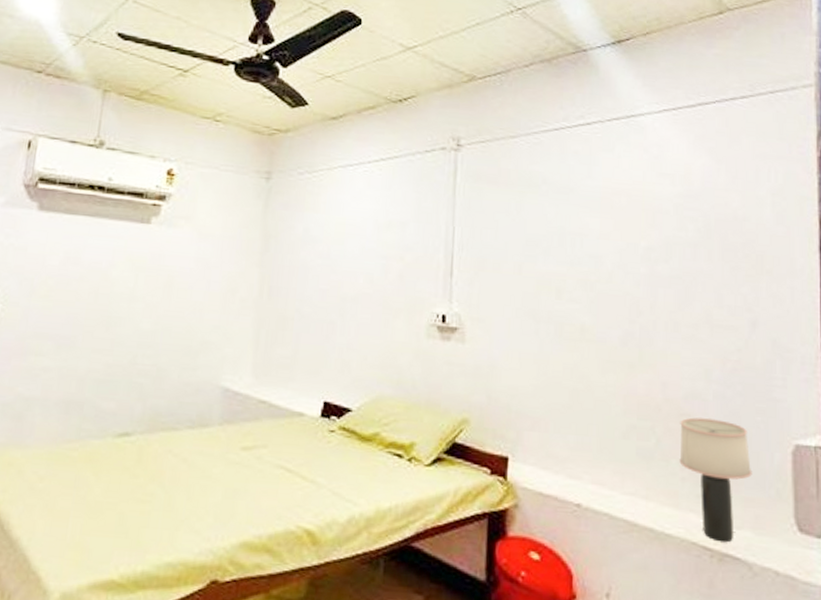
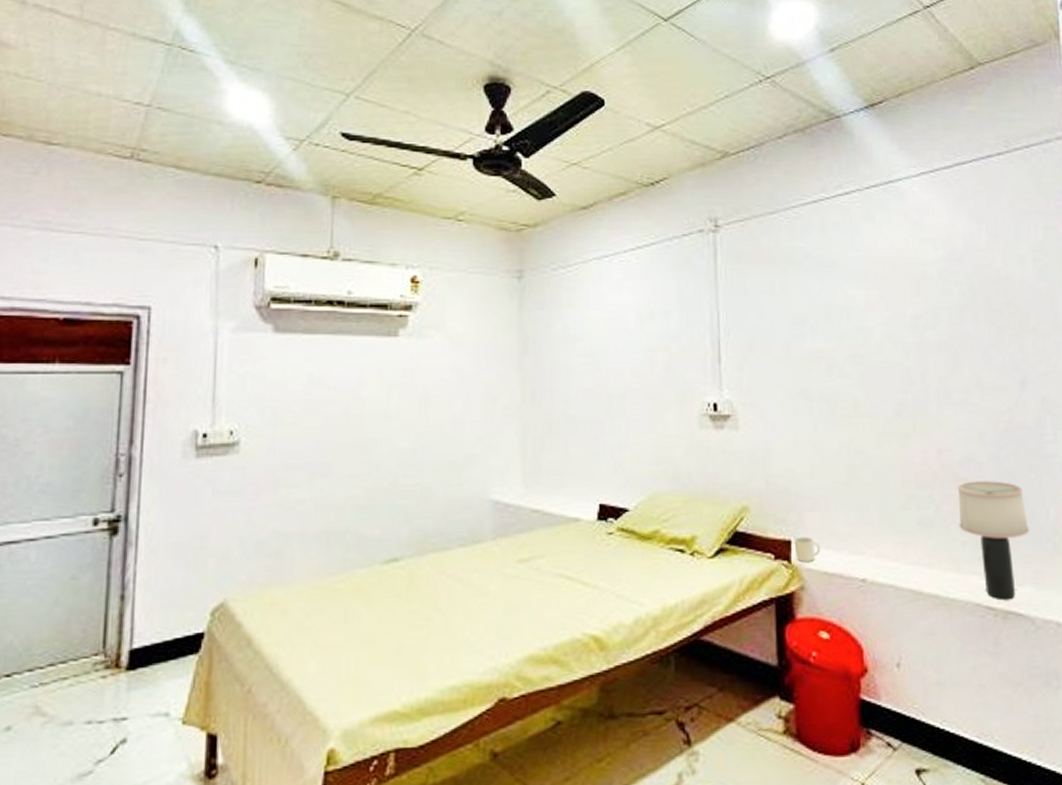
mug: none [511,455,537,482] -> present [794,537,820,563]

